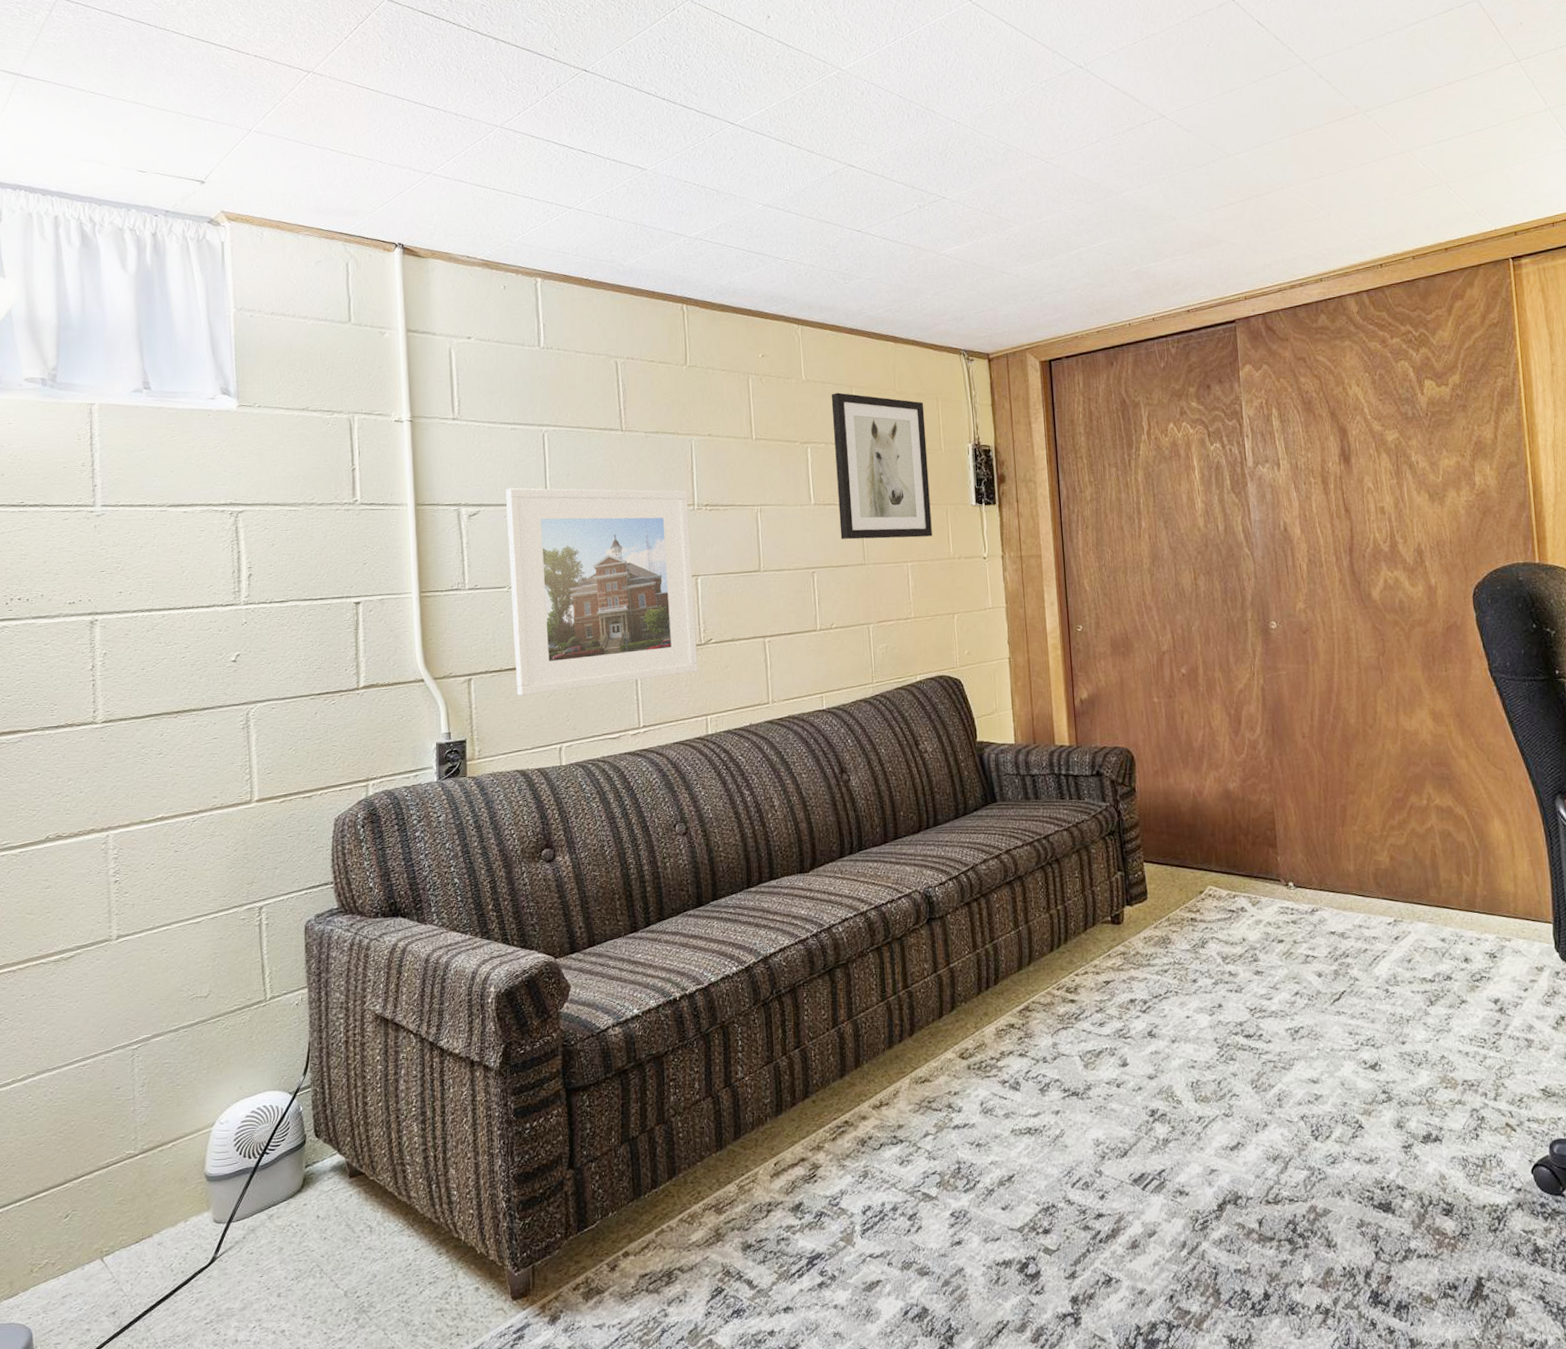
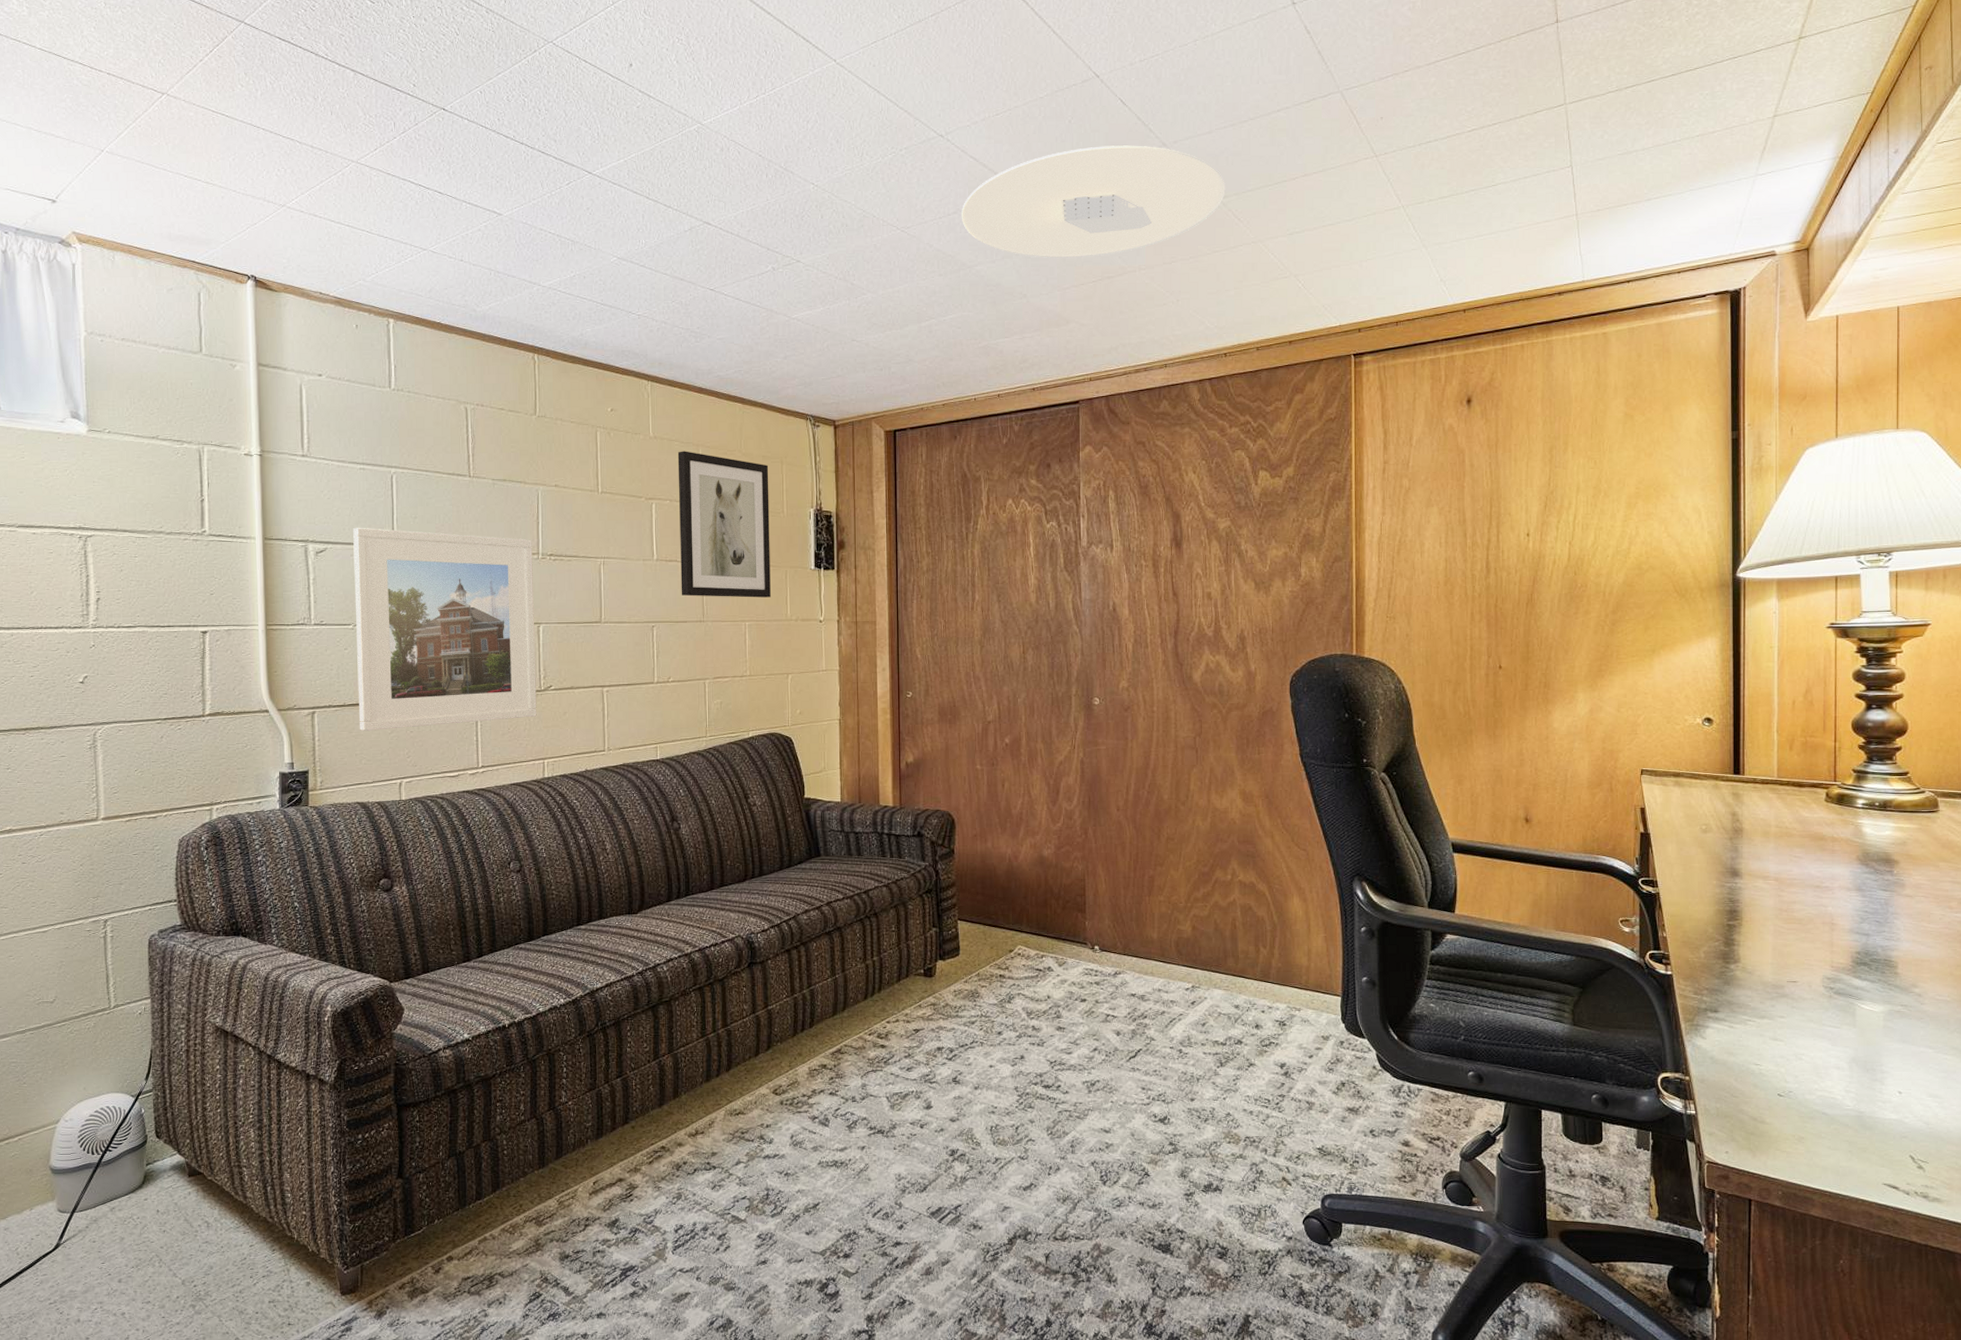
ceiling light: none [1104,64,1369,181] -> present [961,145,1225,259]

